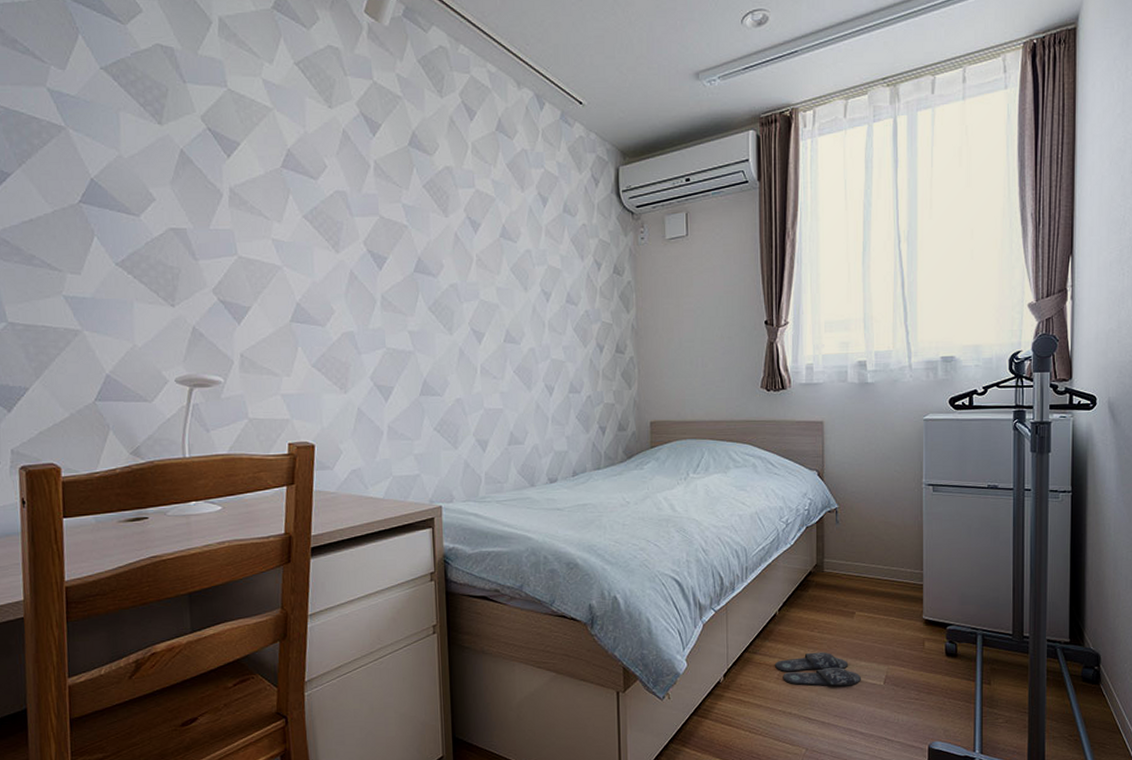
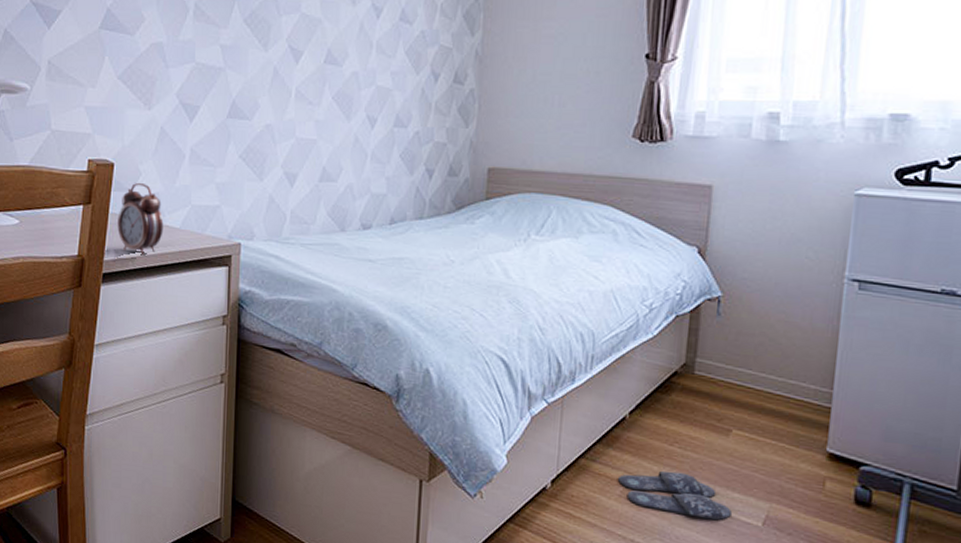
alarm clock: none [322,460,368,527] -> present [117,182,164,256]

